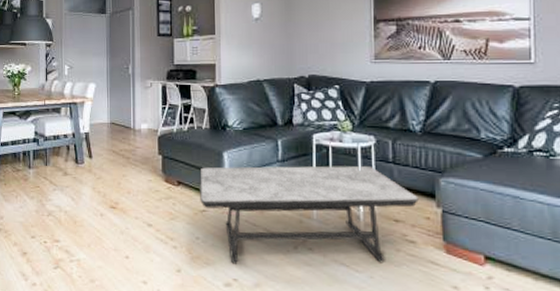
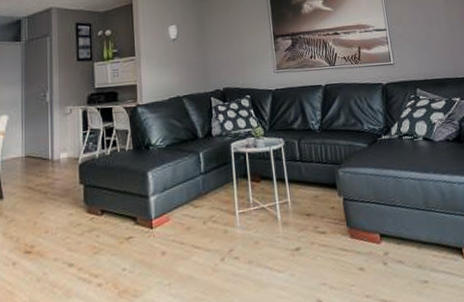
coffee table: present [200,165,419,264] -> none [124,166,324,290]

